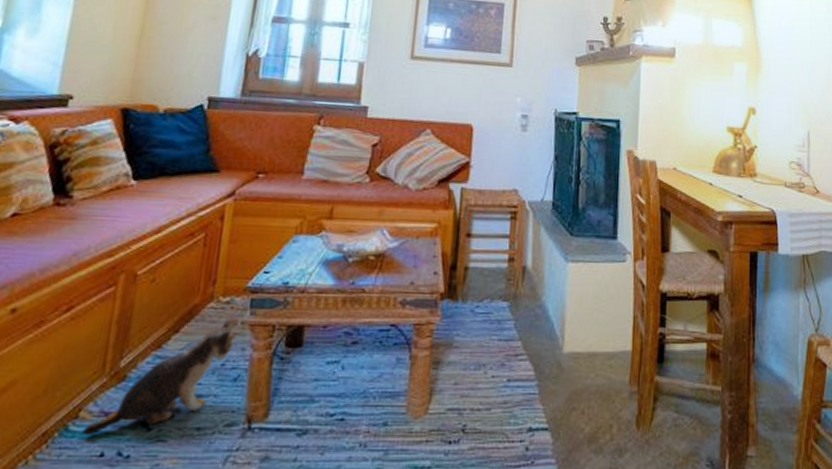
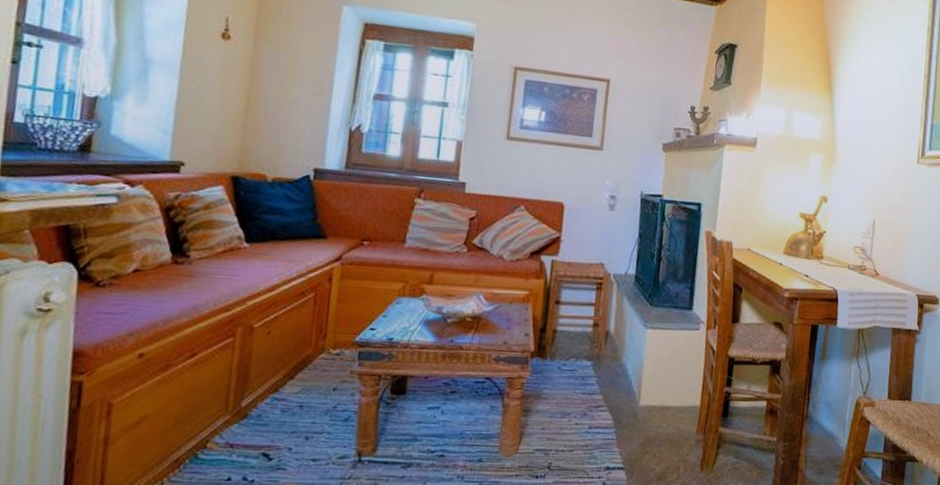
plush toy: present [83,319,243,436] -> none [211,368,352,463]

